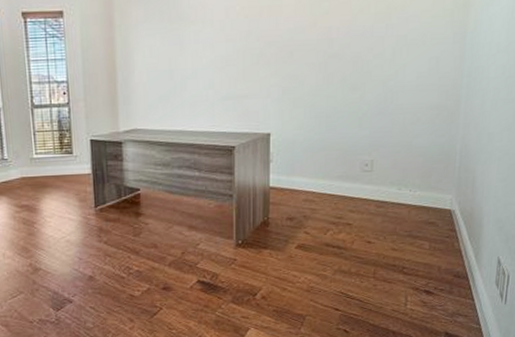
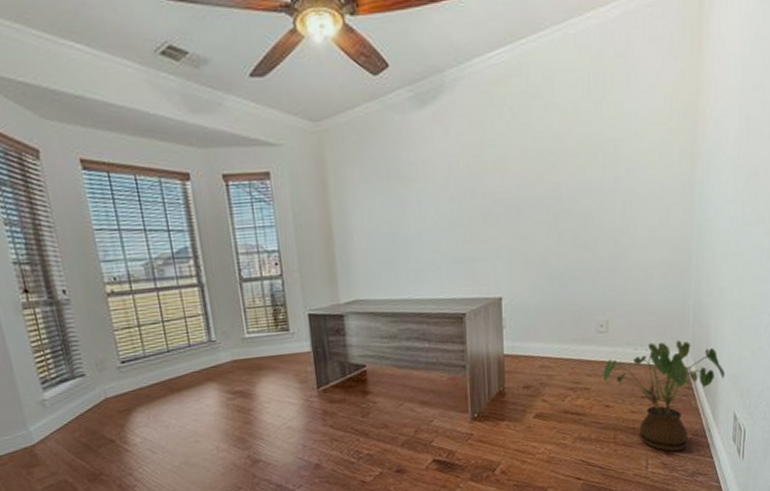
house plant: none [365,183,490,290] -> present [603,340,725,452]

